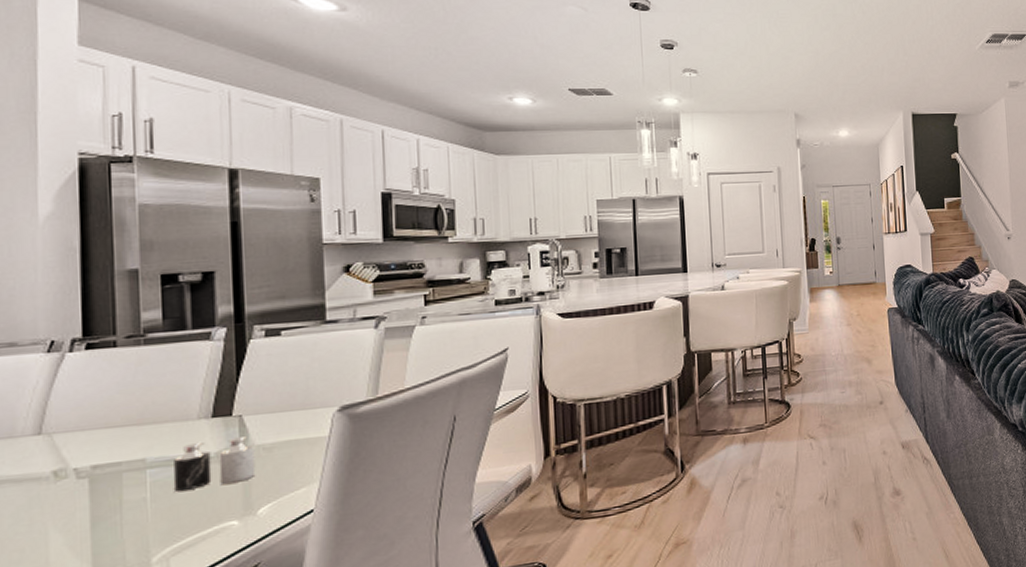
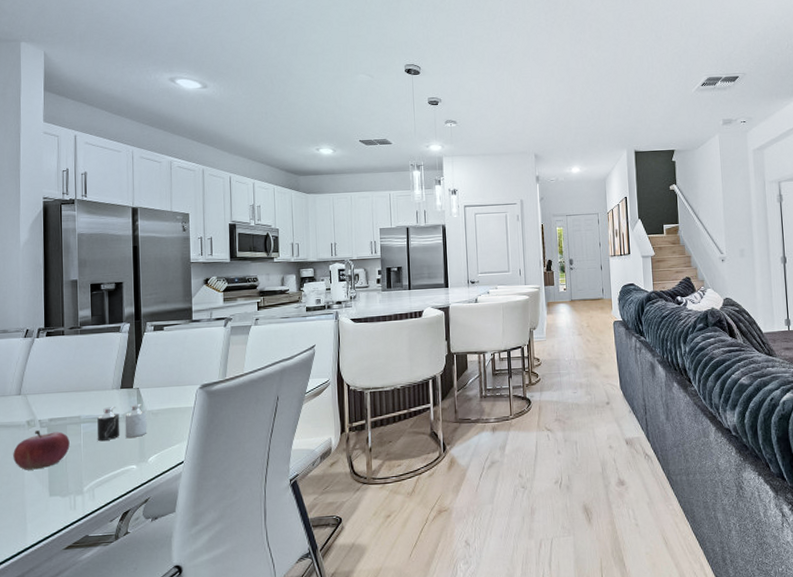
fruit: none [28,482,128,542] -> present [13,429,70,470]

